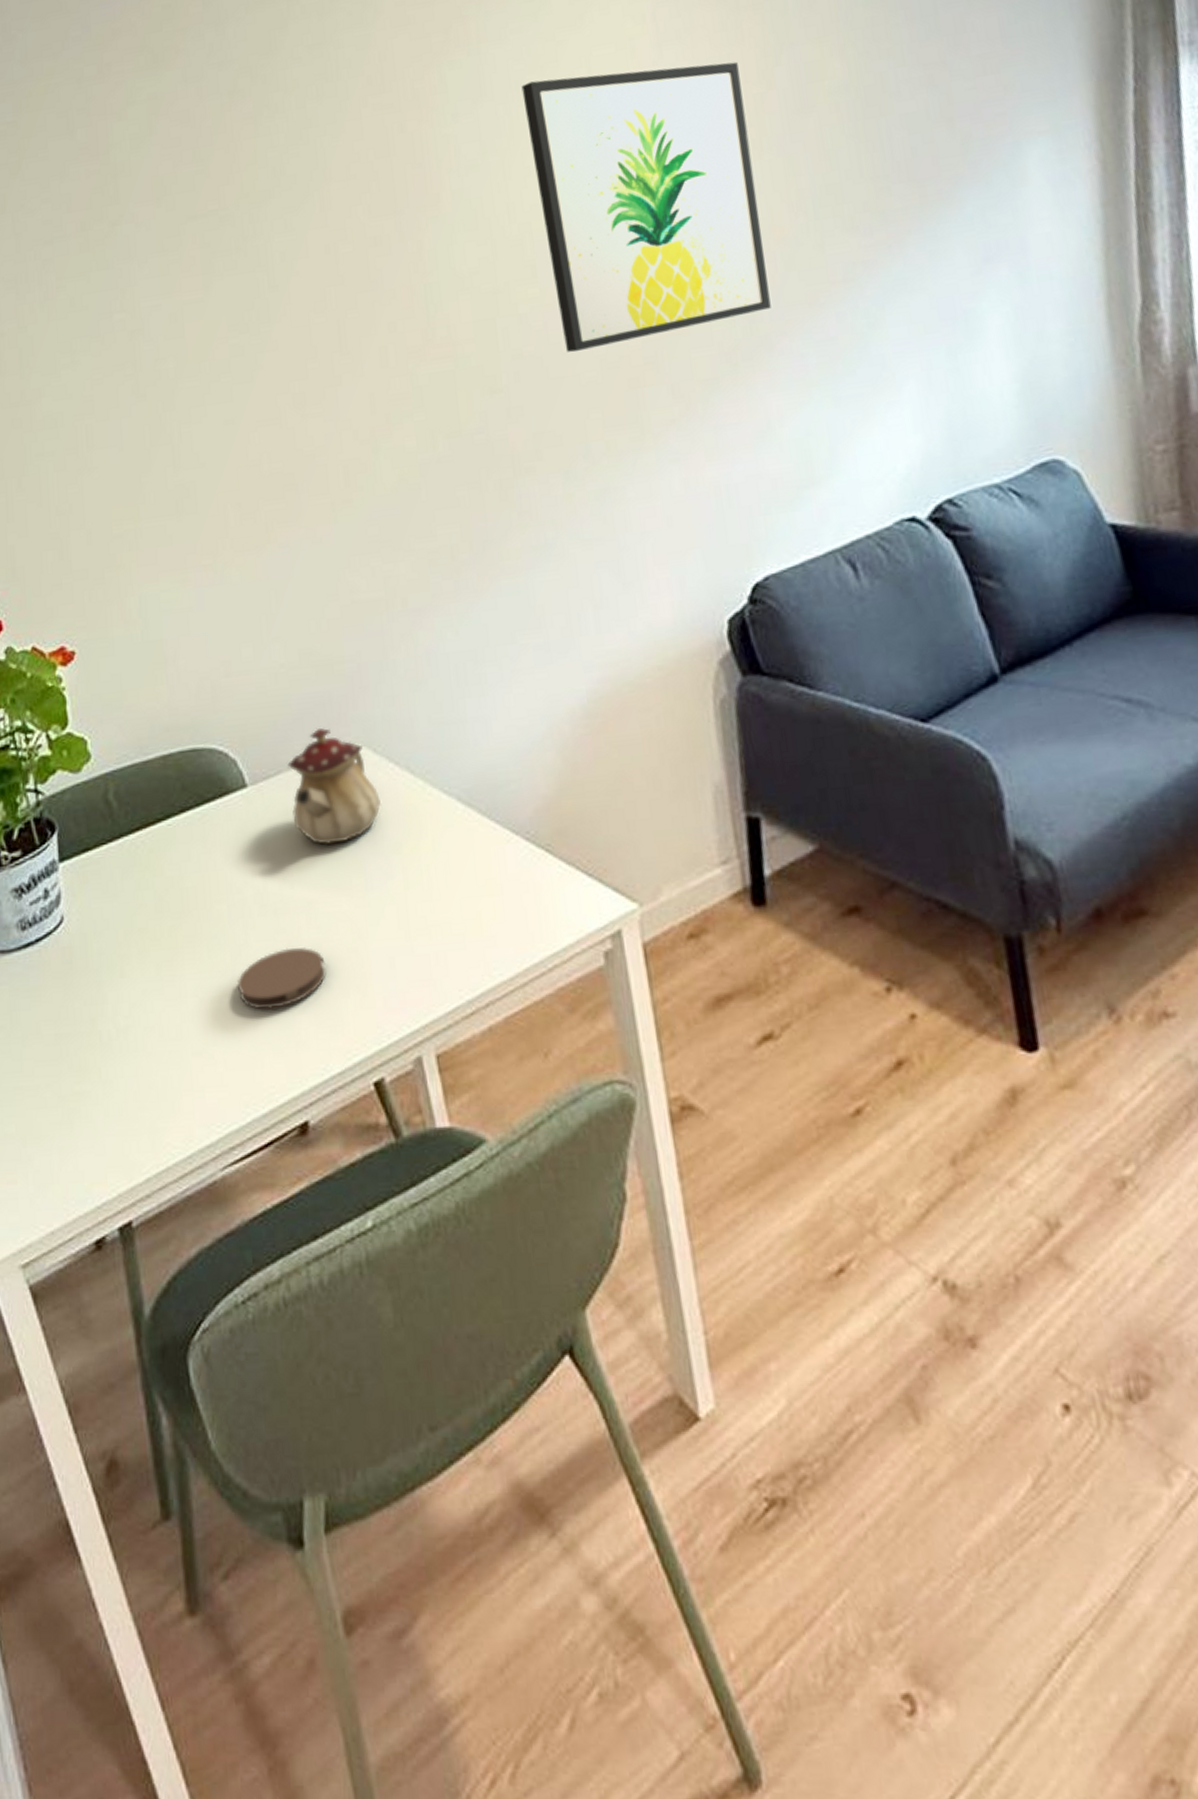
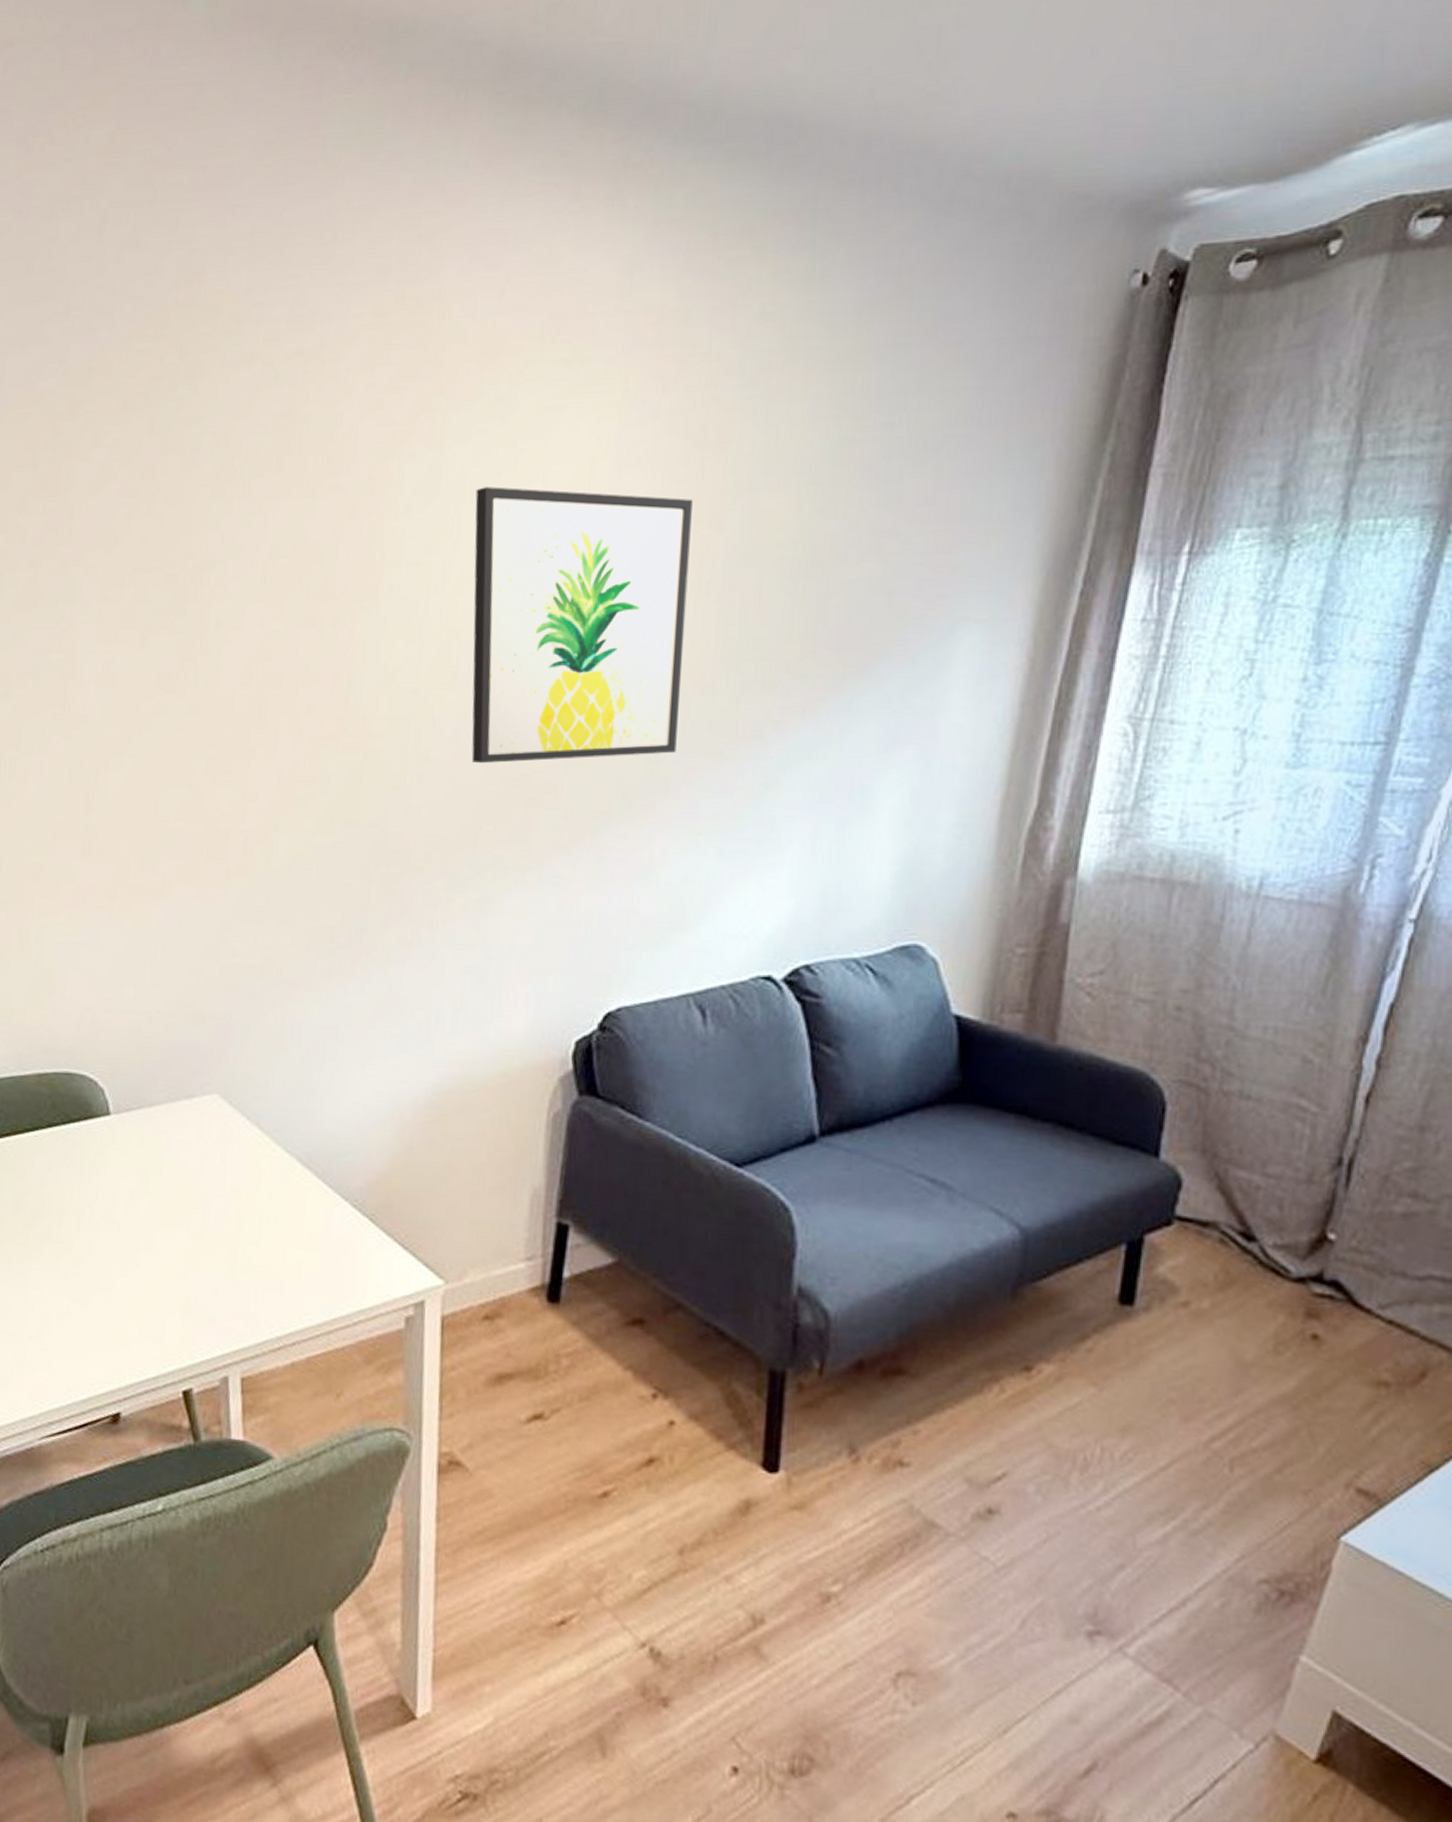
coaster: present [238,948,326,1010] -> none [76,1262,156,1313]
teapot: present [287,727,381,844] -> none [147,1073,228,1179]

